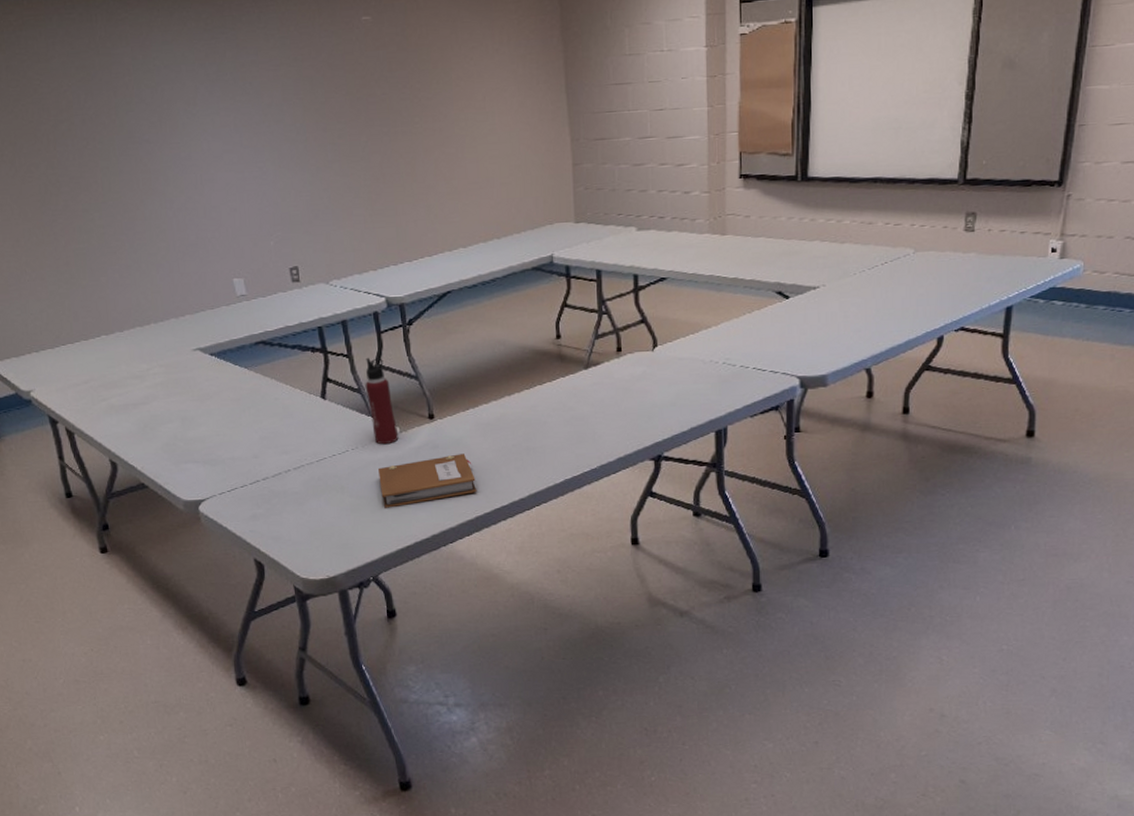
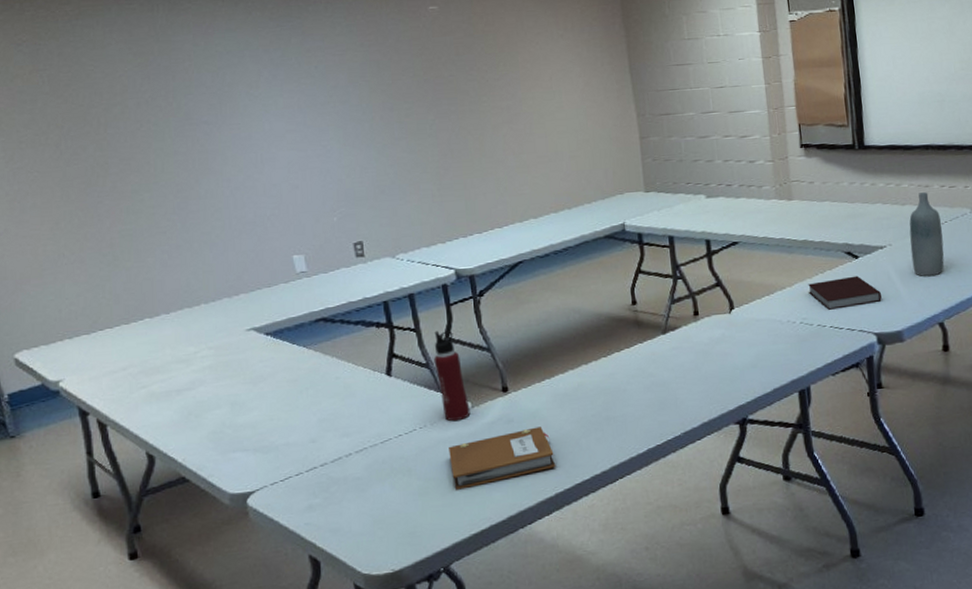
notebook: none [734,317,810,351] -> present [808,275,882,310]
bottle: none [845,230,882,321] -> present [909,192,945,277]

